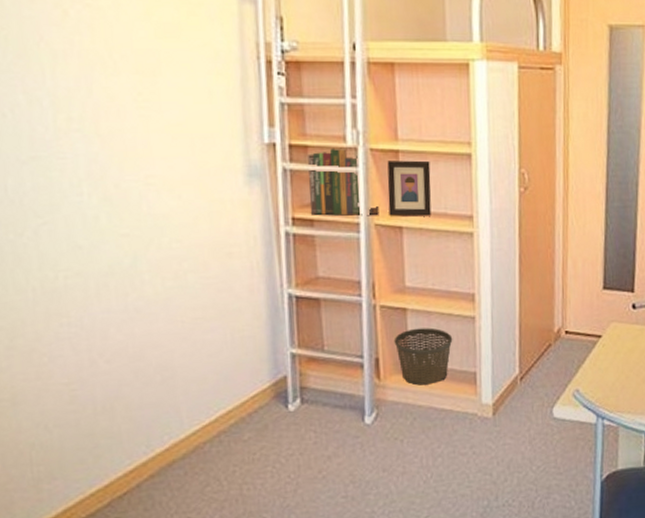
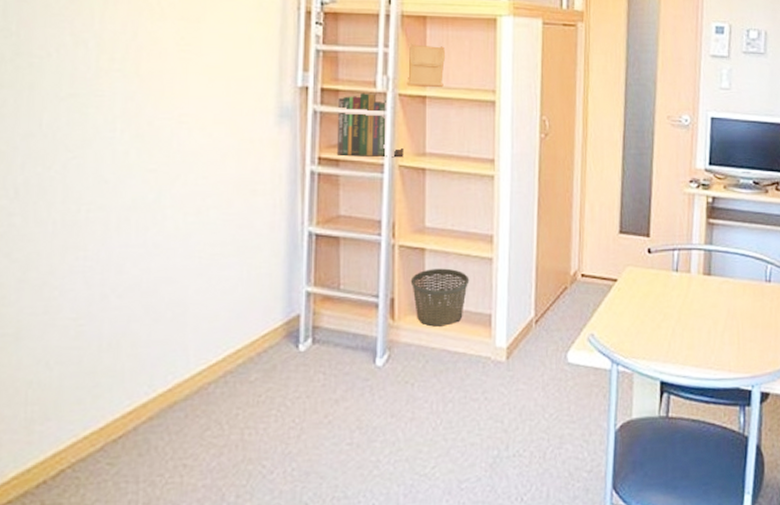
decorative box: none [376,93,417,141] -> present [407,43,446,88]
picture frame: present [387,160,432,217] -> none [413,106,456,159]

